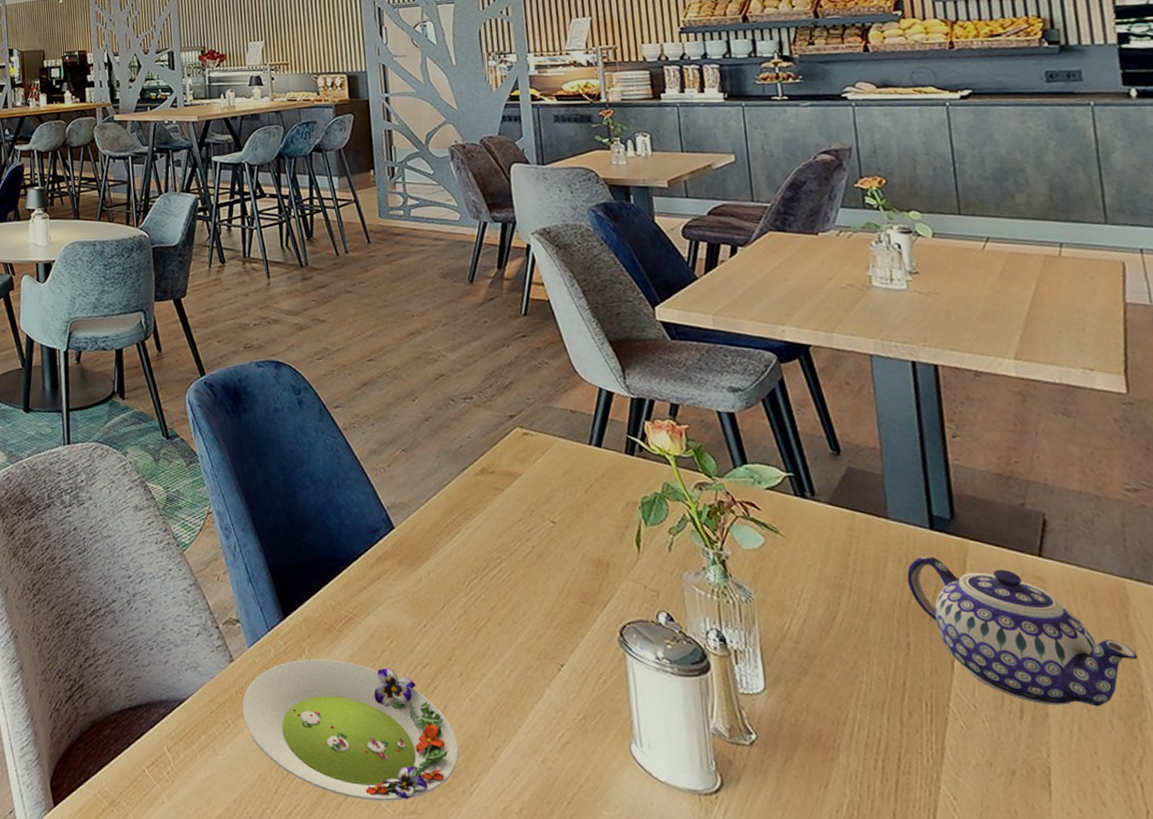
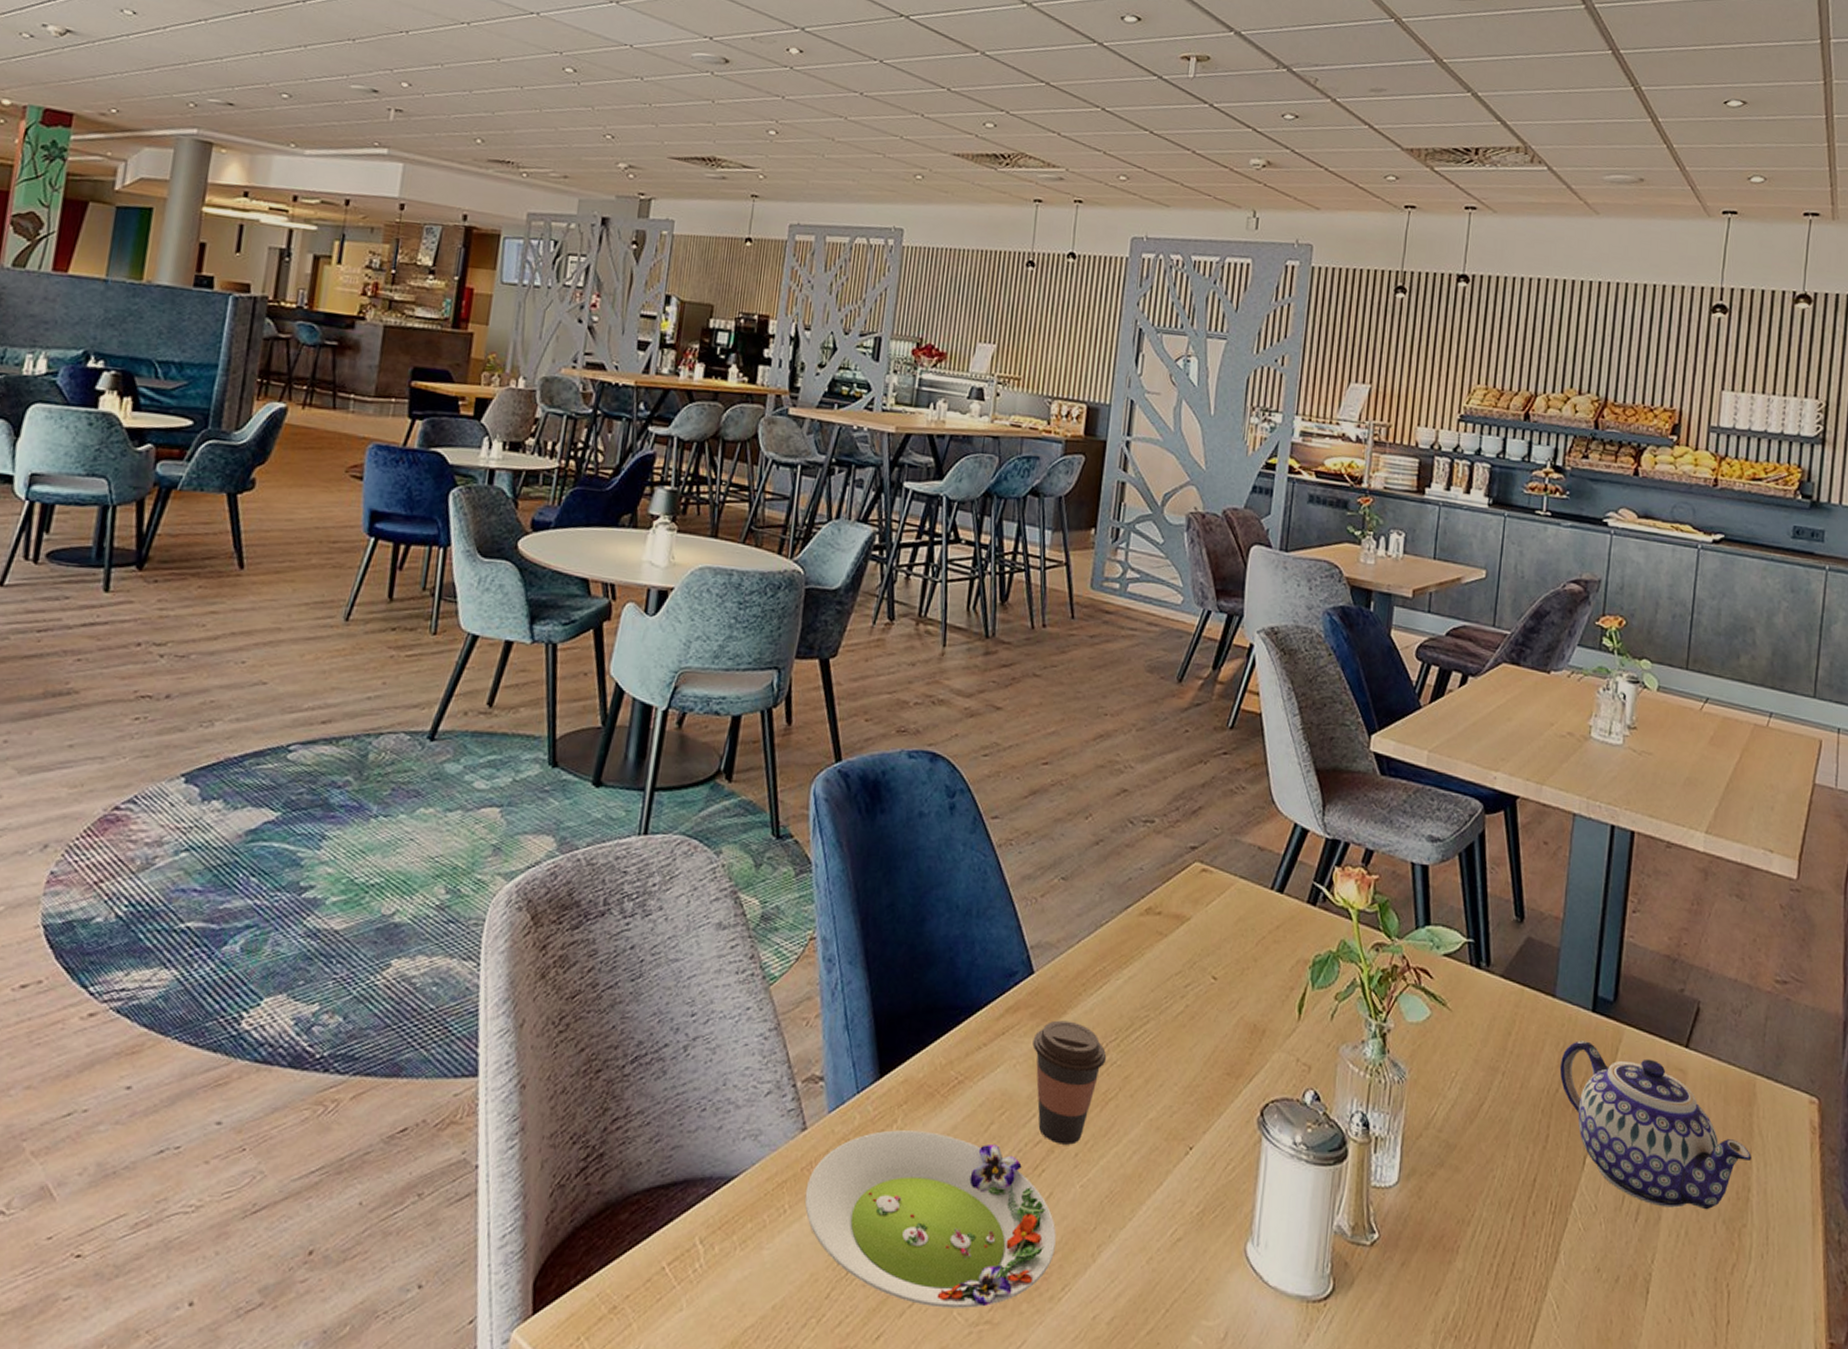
coffee cup: none [404,565,472,666] -> present [1032,1020,1107,1145]

